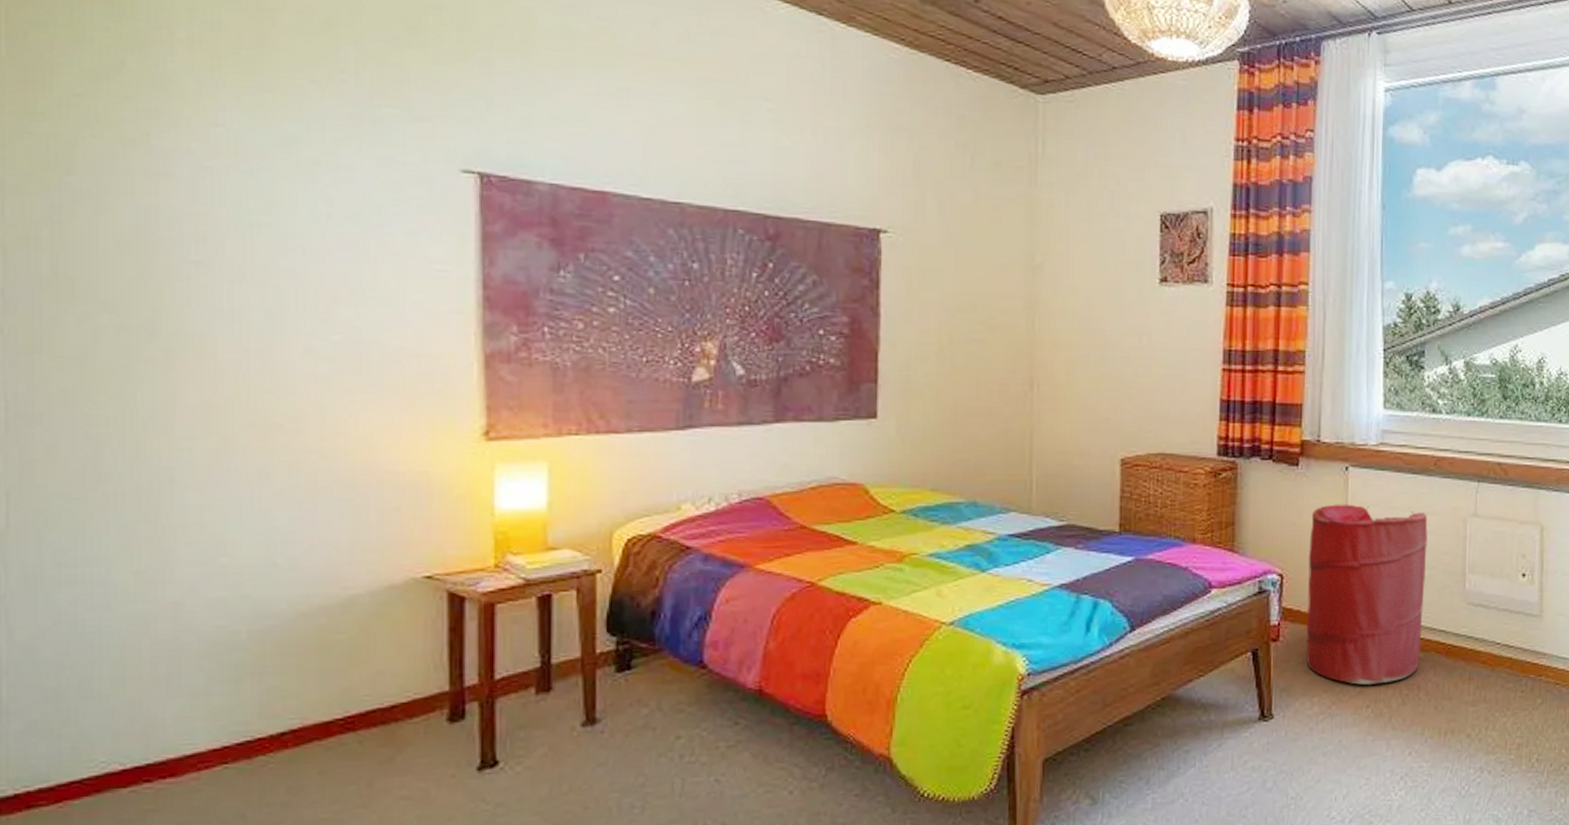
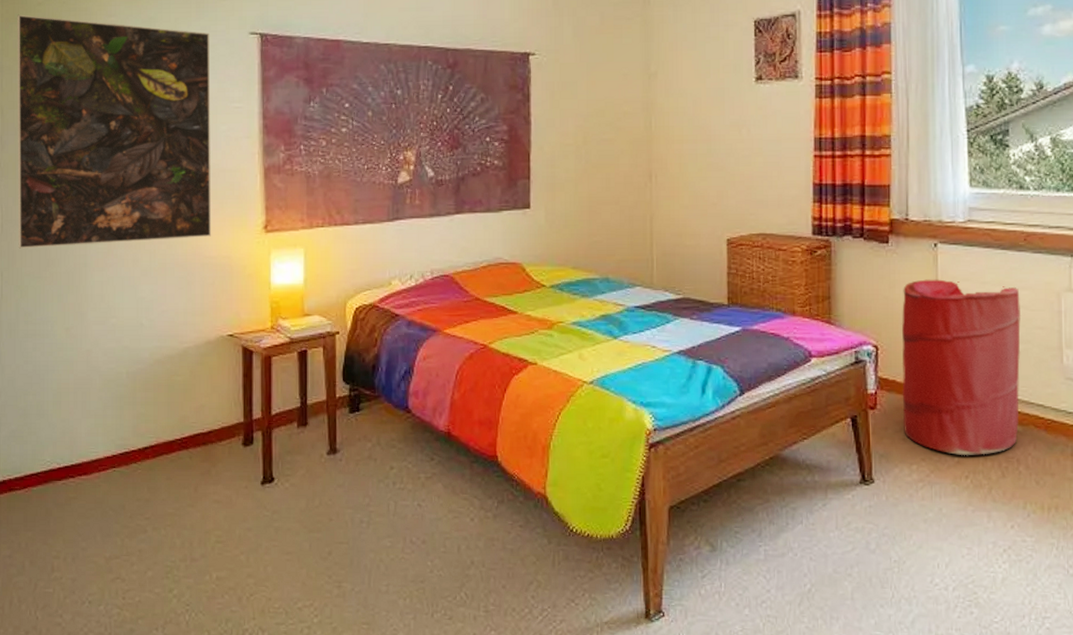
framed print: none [33,107,397,457] -> present [17,14,212,249]

